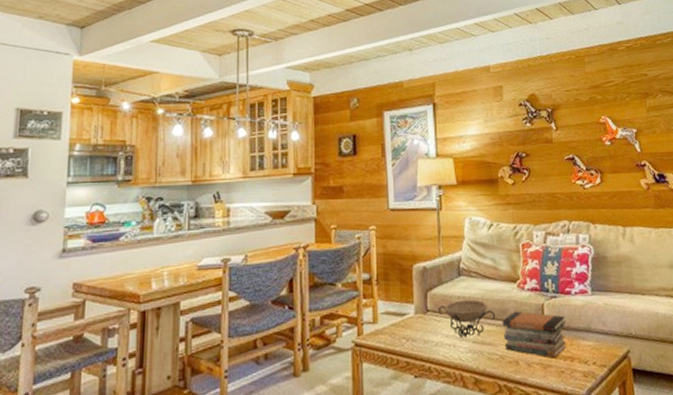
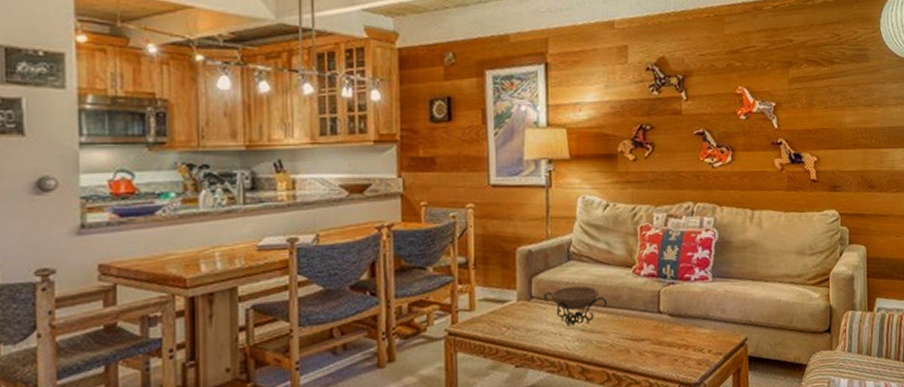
book stack: present [502,311,567,358] -> none [614,298,682,346]

